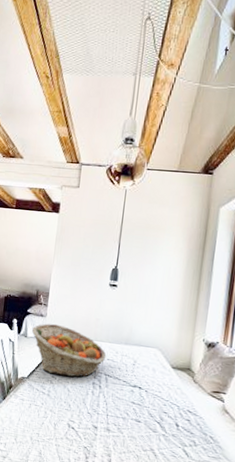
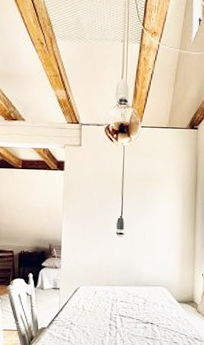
fruit basket: present [31,323,107,377] -> none [47,274,120,322]

